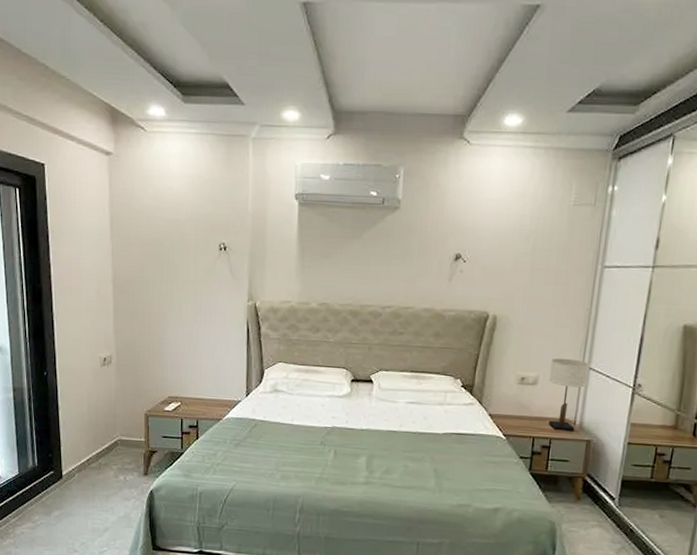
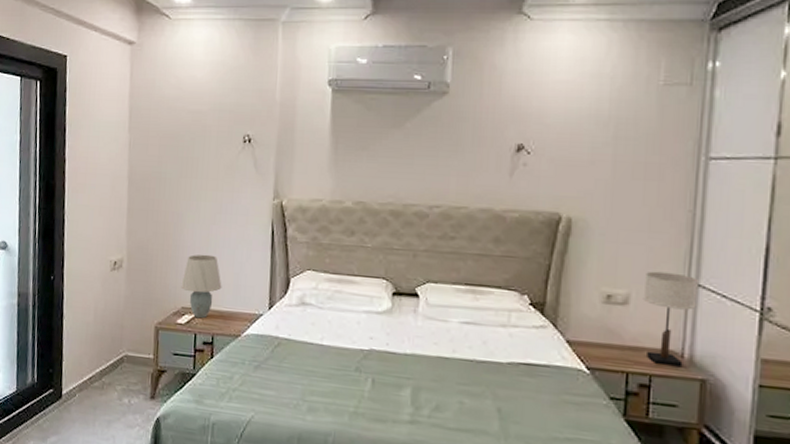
table lamp: none [167,350,204,406] -> present [181,254,222,319]

